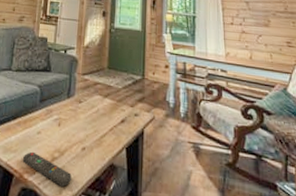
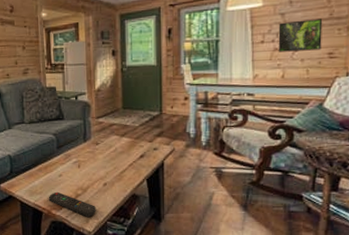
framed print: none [244,9,281,38] -> present [278,19,323,52]

